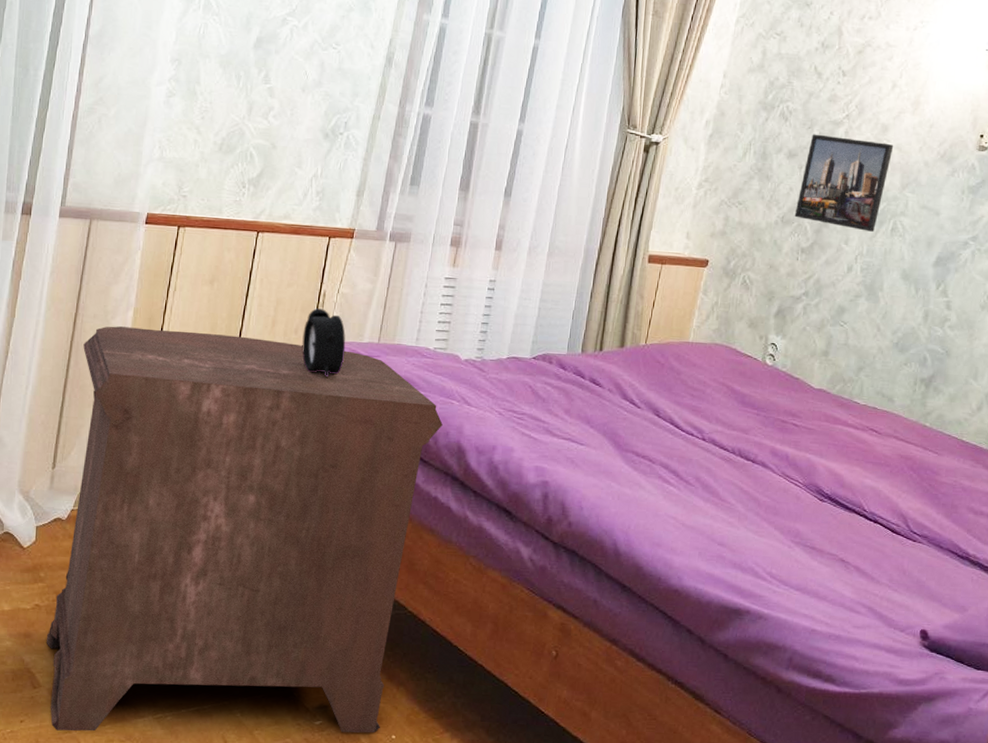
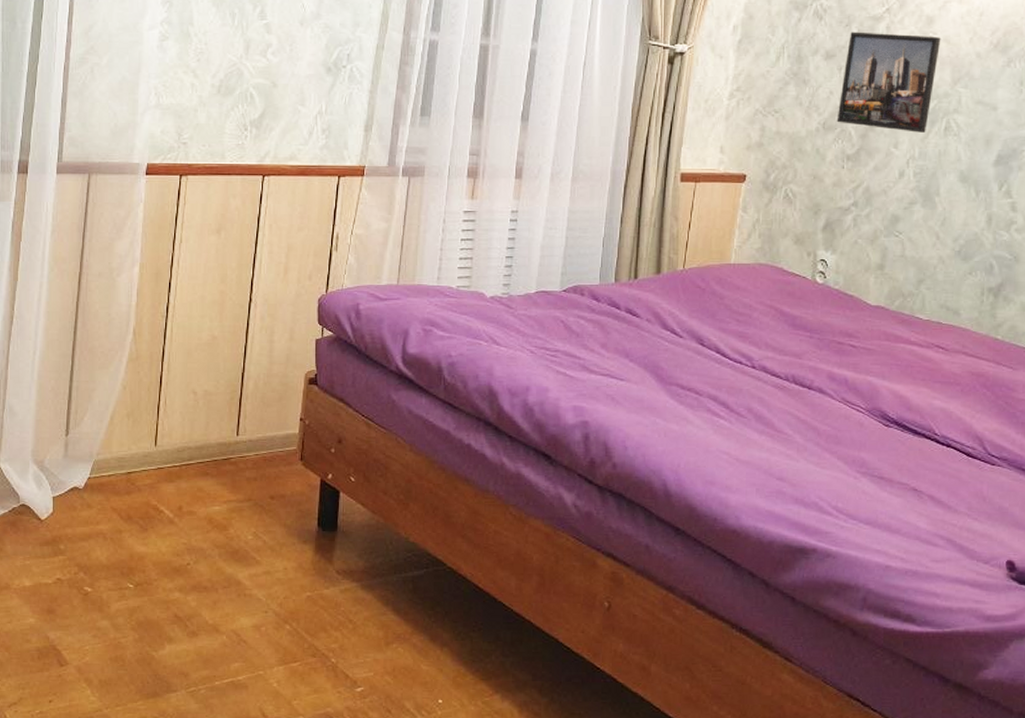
nightstand: present [46,326,443,733] -> none [70,283,471,710]
alarm clock: present [301,308,346,376] -> none [317,252,363,323]

